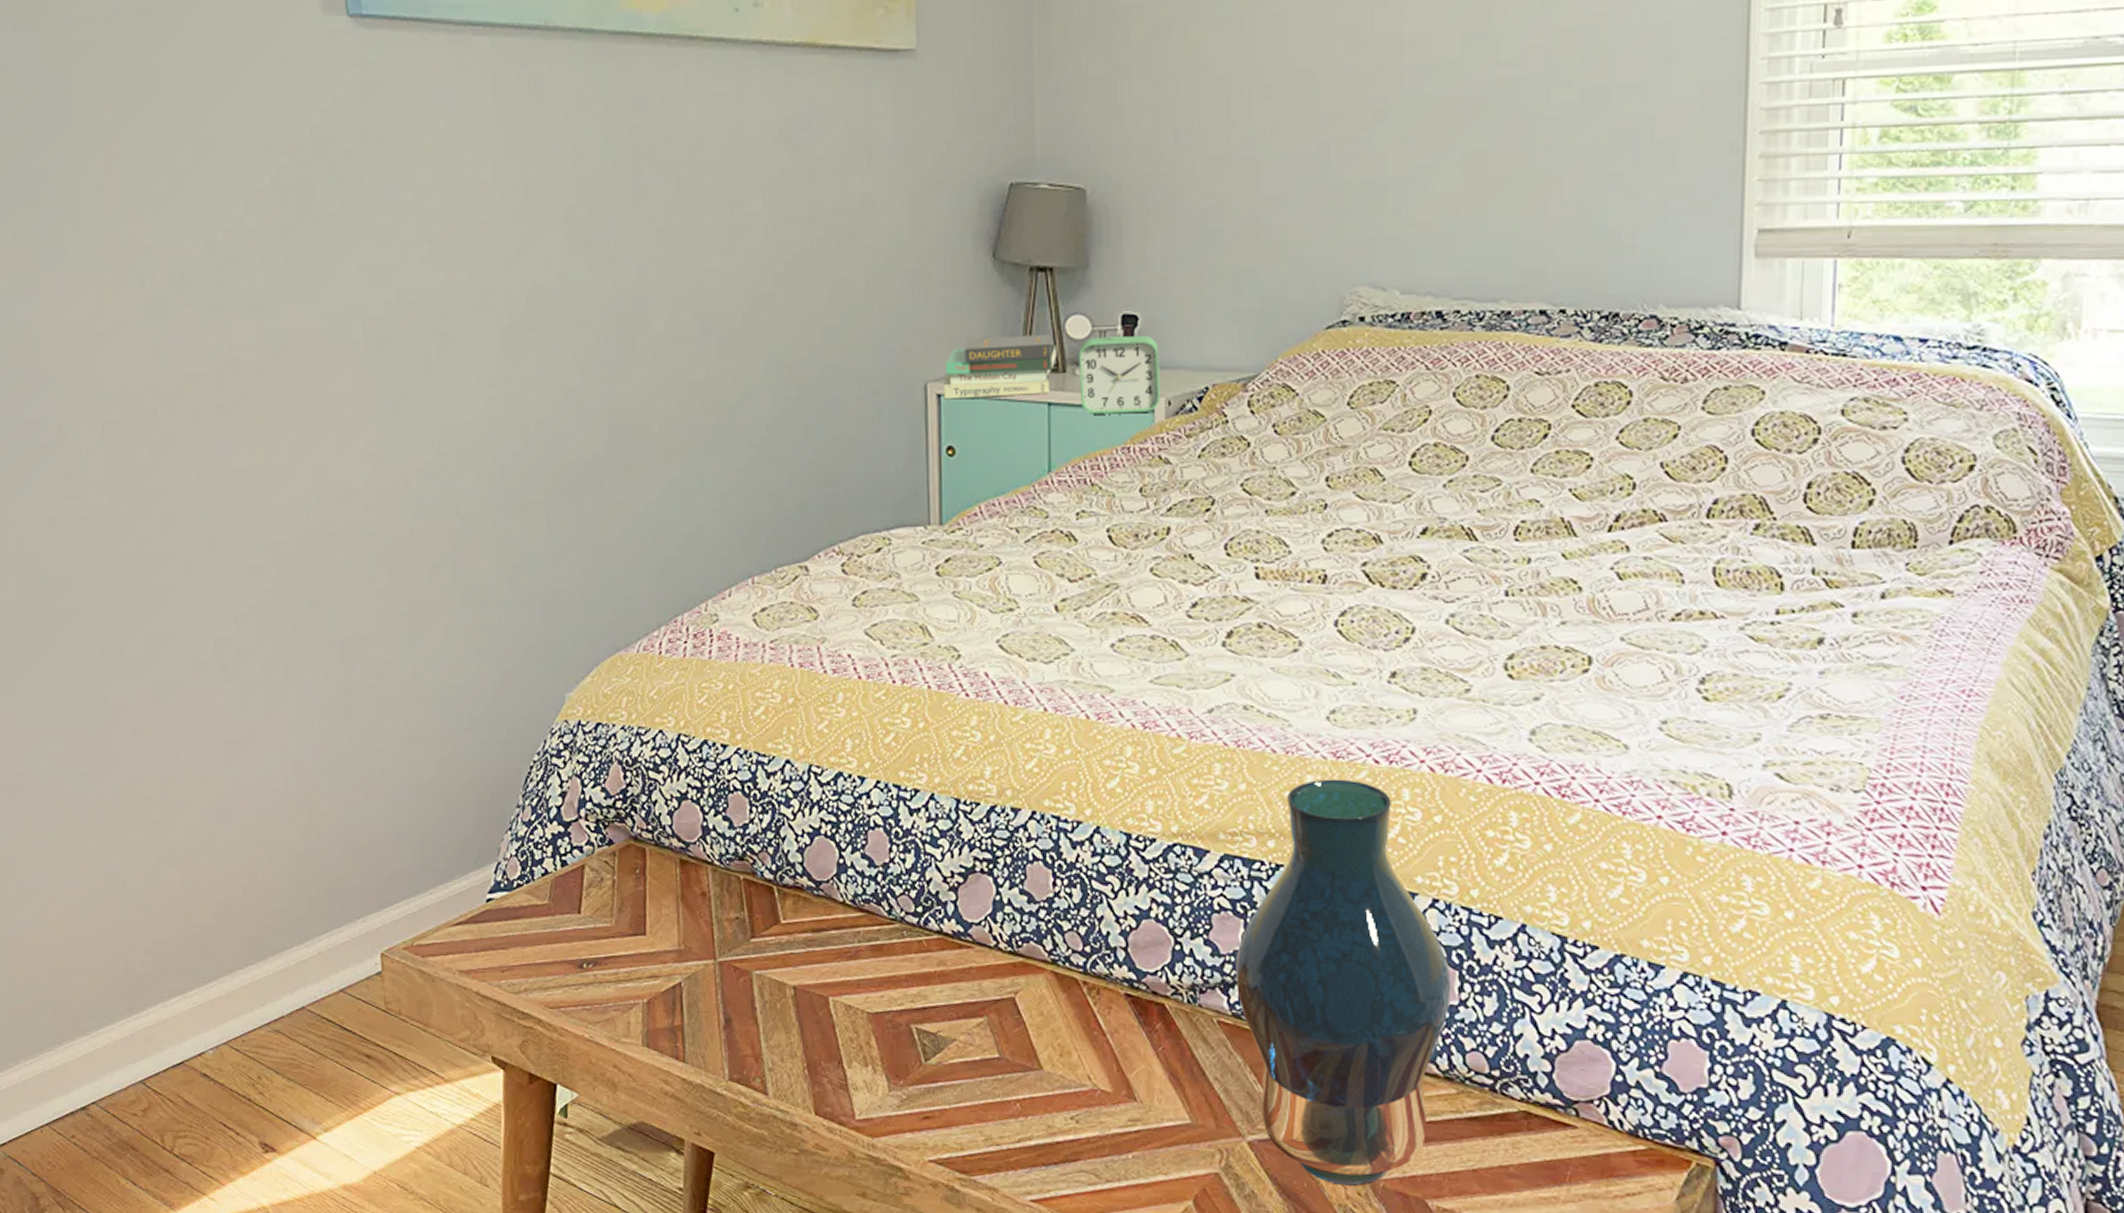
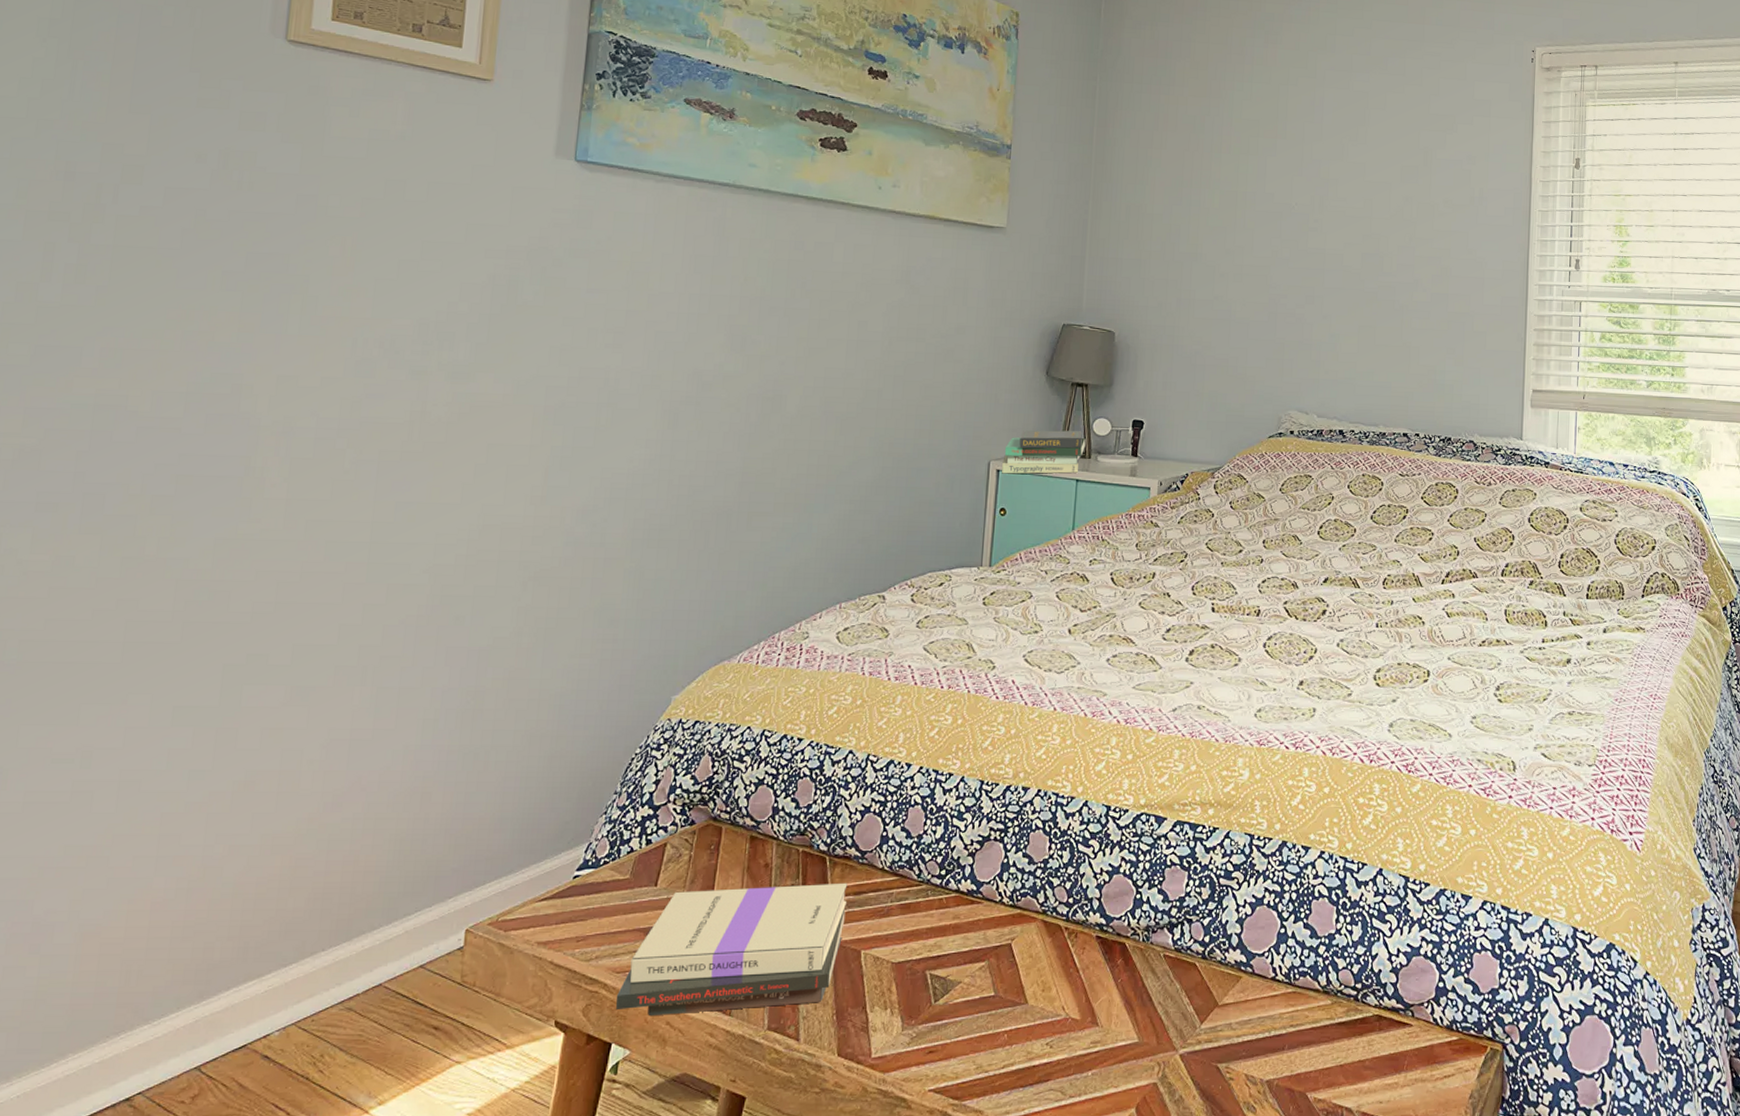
books: none [553,917,805,1058] -> present [616,882,848,1017]
alarm clock: present [1079,335,1161,414] -> none [1099,435,1157,490]
vase: present [1235,779,1451,1186] -> none [1178,761,1331,1086]

